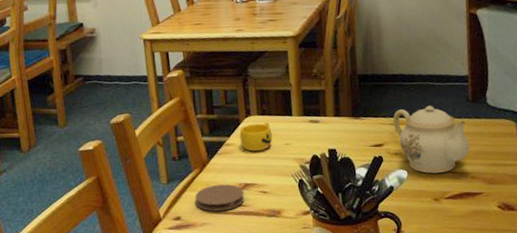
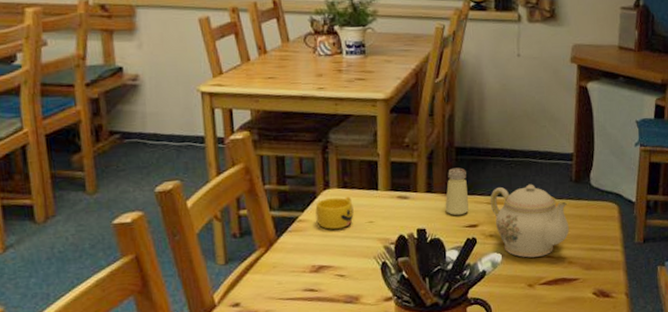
coaster: present [195,184,244,212] -> none [259,266,318,297]
saltshaker: none [352,93,374,136] -> present [445,167,469,215]

